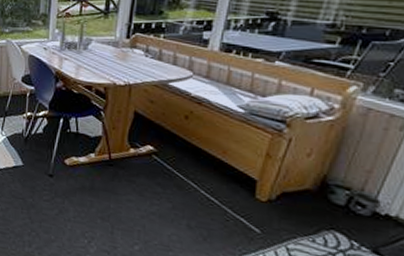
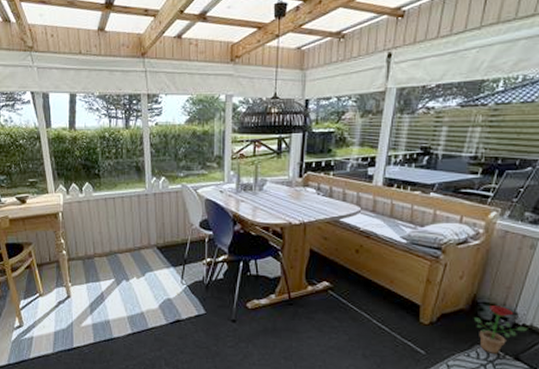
decorative plant: none [323,189,392,244] -> present [475,305,528,354]

